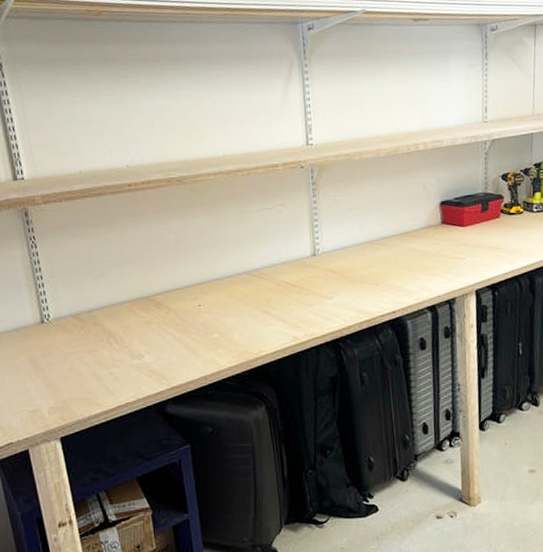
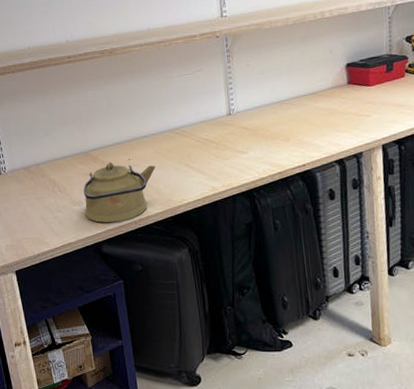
kettle: none [144,308,230,379] -> present [83,162,155,223]

